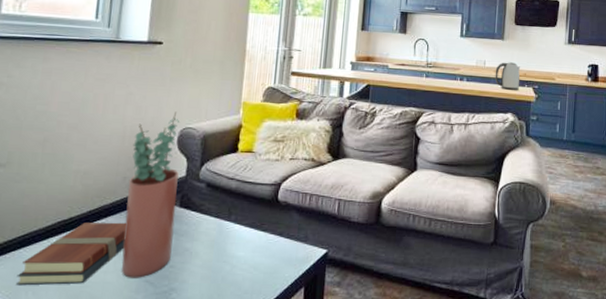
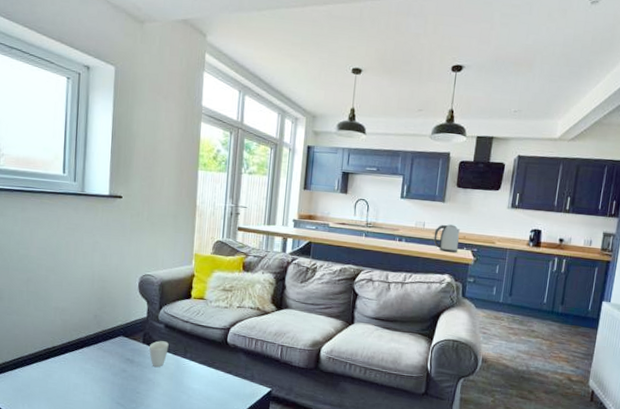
books: present [15,222,126,286] -> none [14,351,99,401]
vase: present [121,111,180,278] -> none [97,260,141,400]
cup: none [187,203,211,235] -> present [149,341,169,368]

